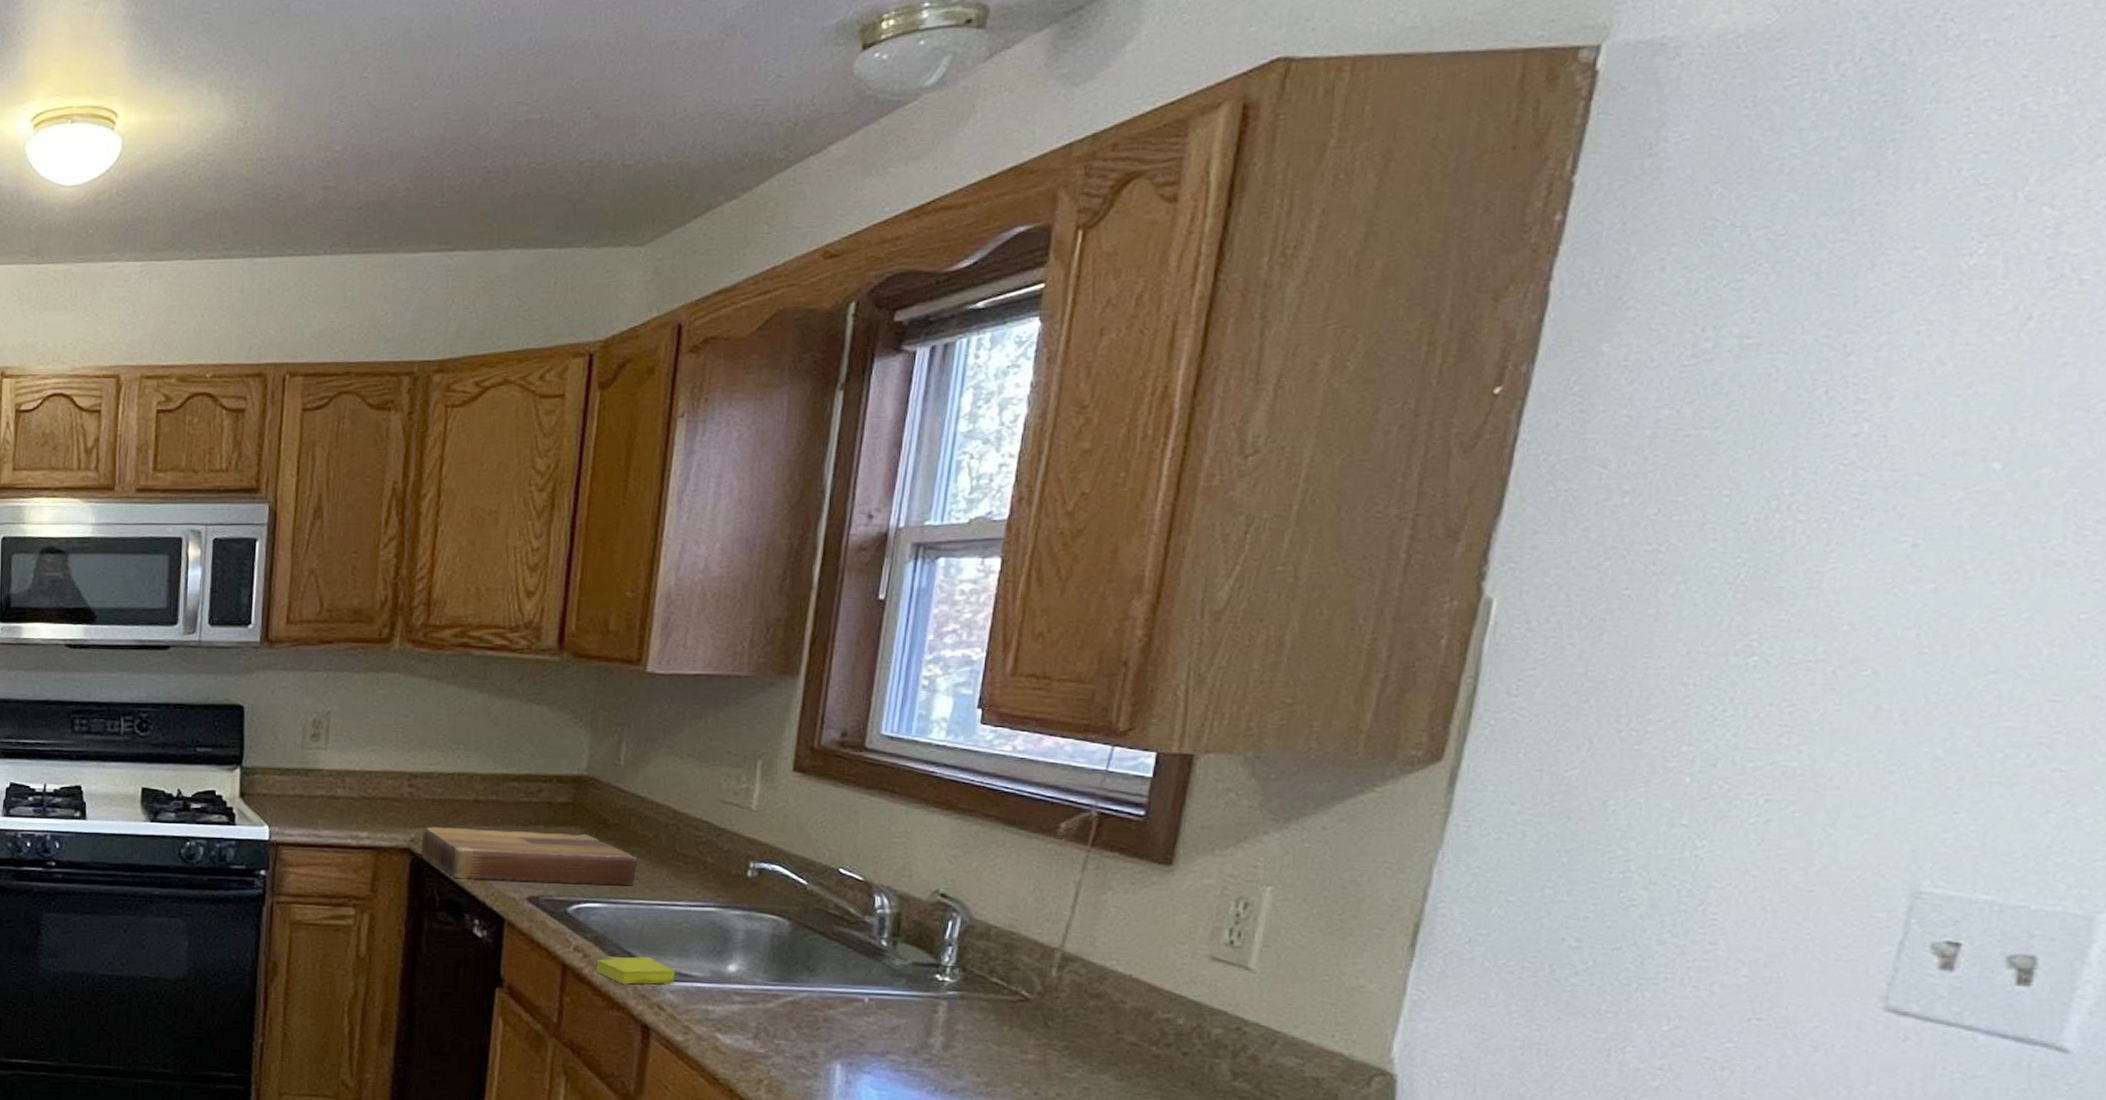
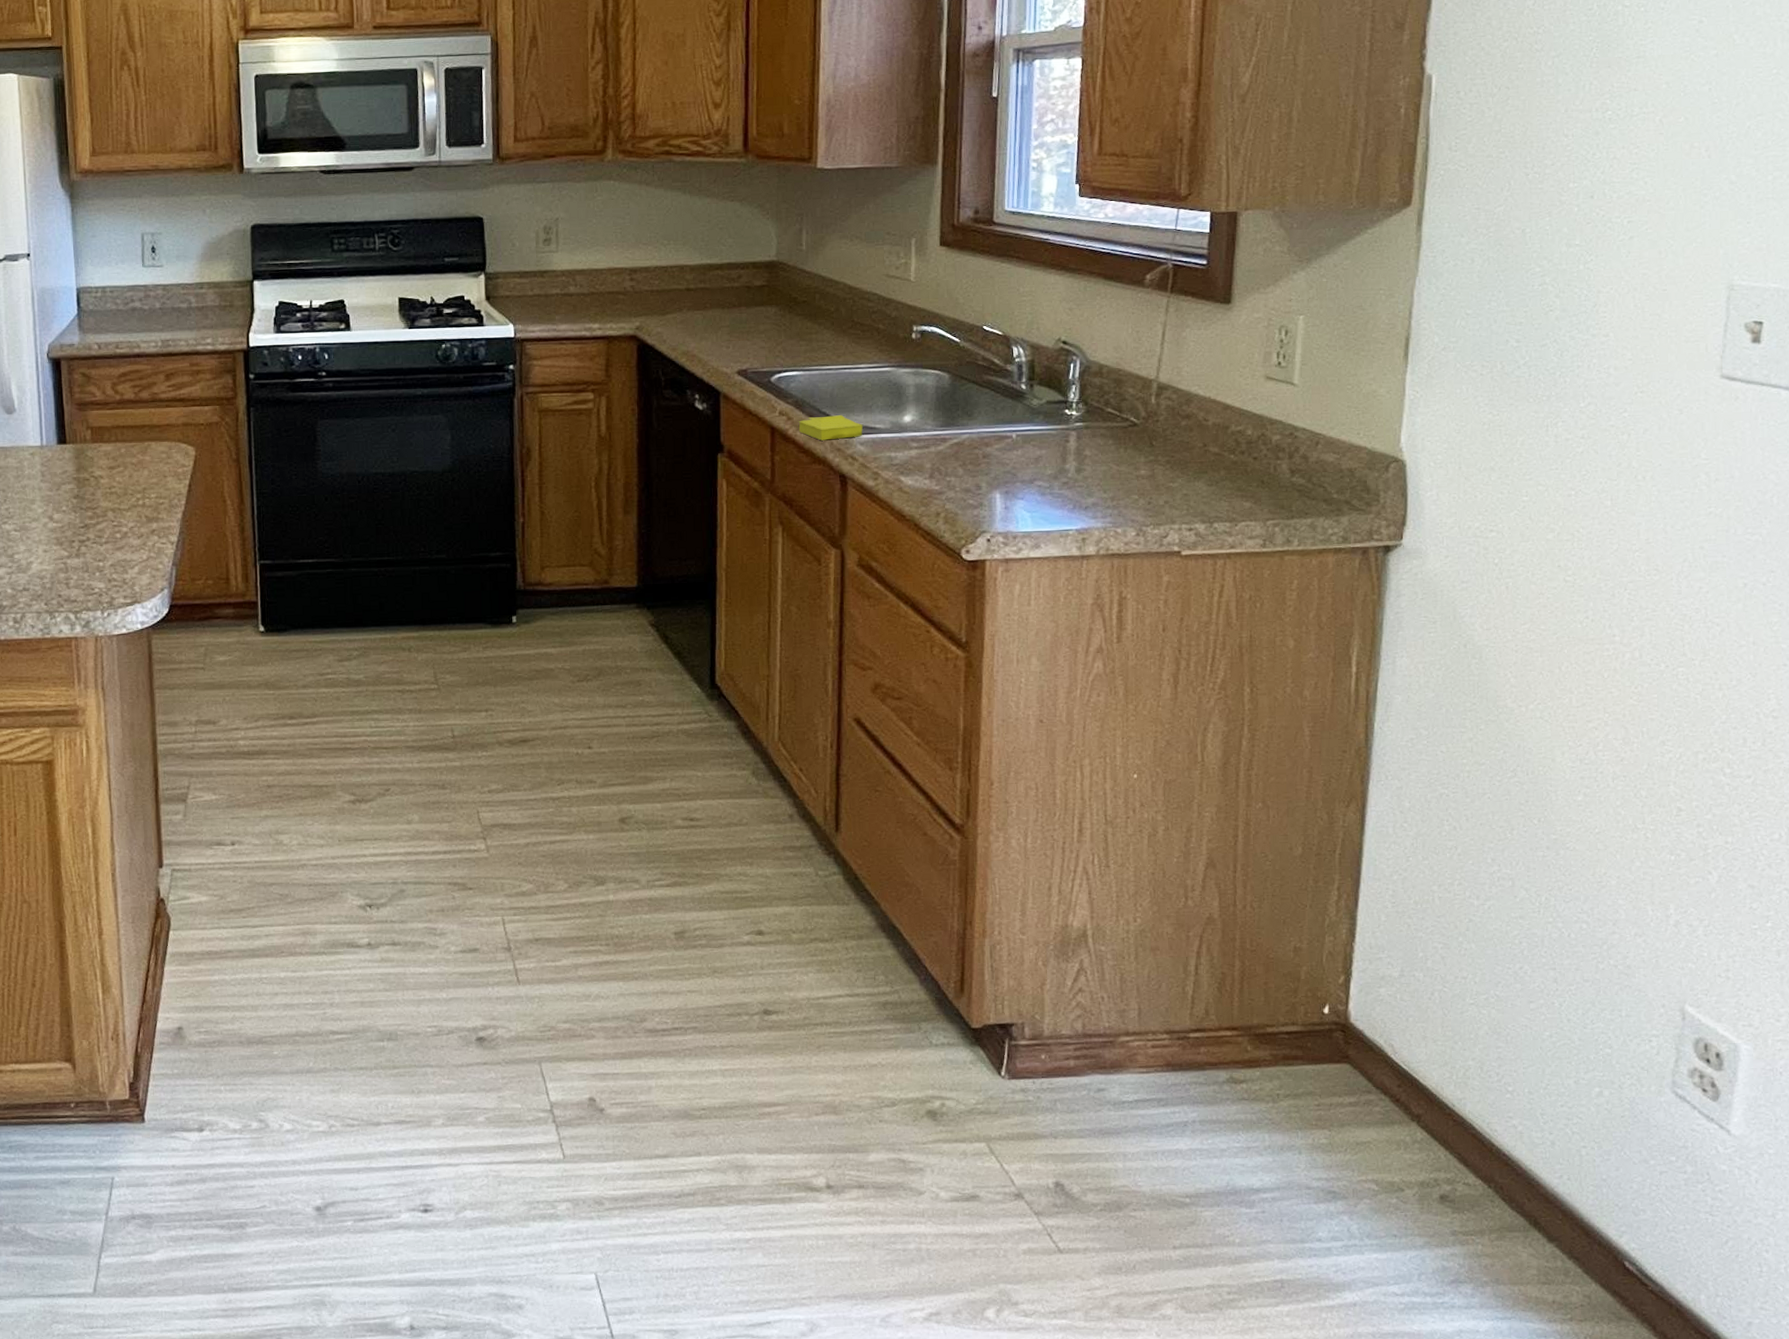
cutting board: present [420,826,638,886] -> none [644,312,825,360]

